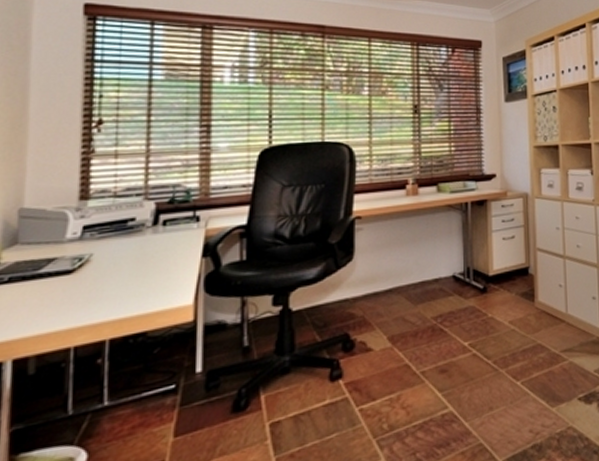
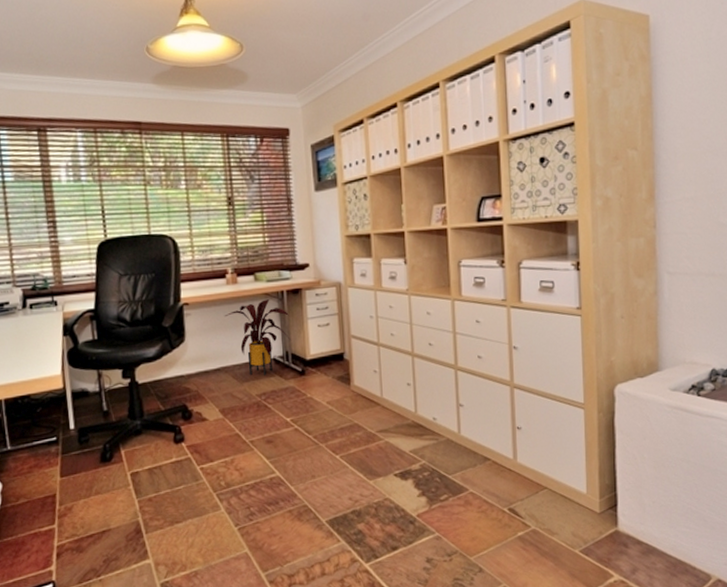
house plant: none [401,211,473,295] -> present [224,299,291,375]

